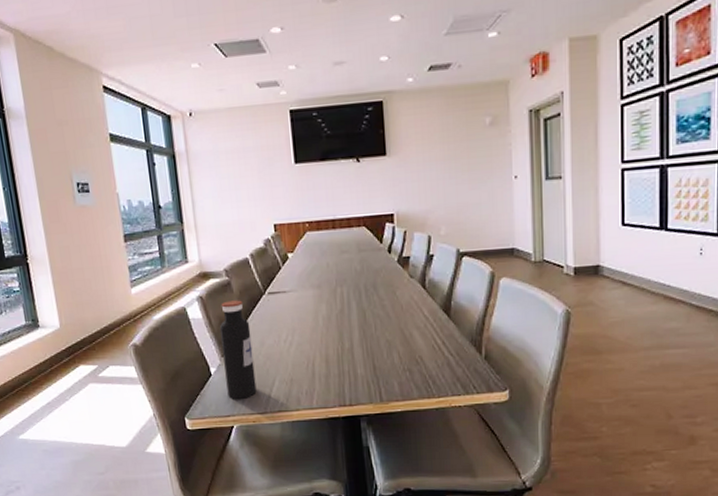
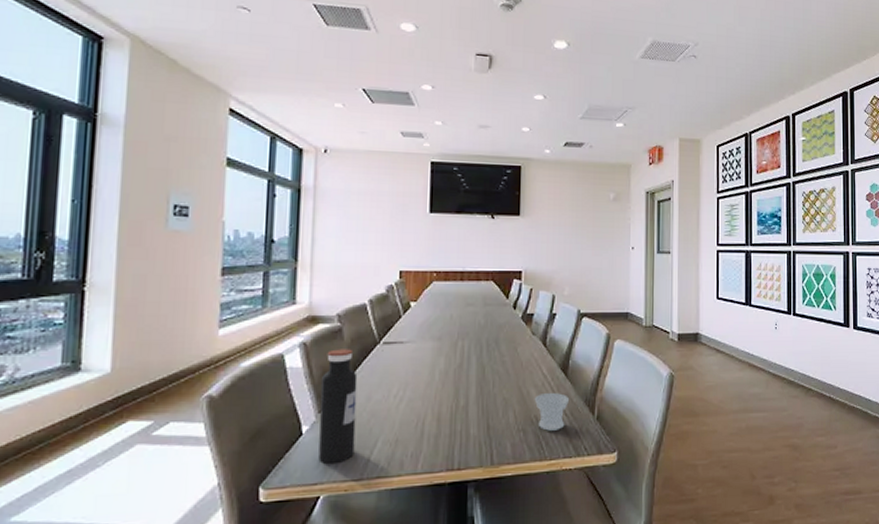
cup: none [417,333,453,370] -> present [534,392,569,431]

